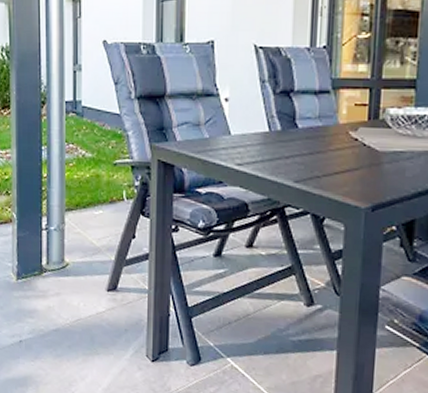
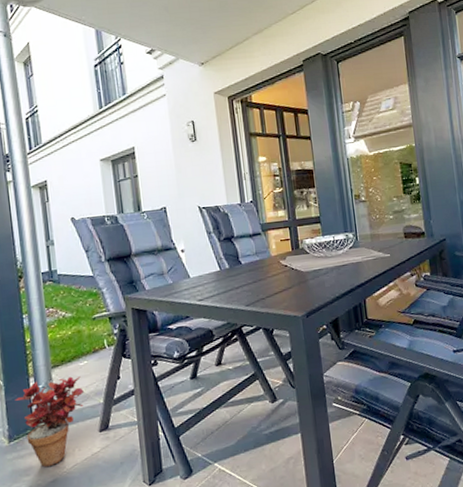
potted plant: none [26,221,97,315] -> present [15,376,85,468]

